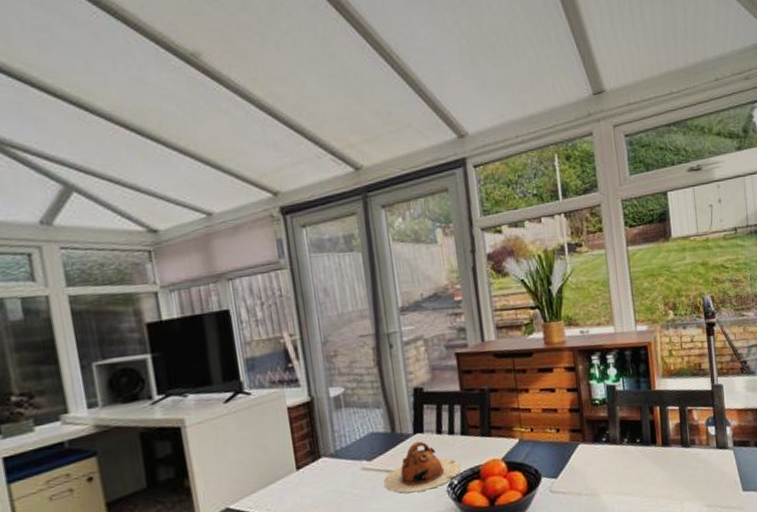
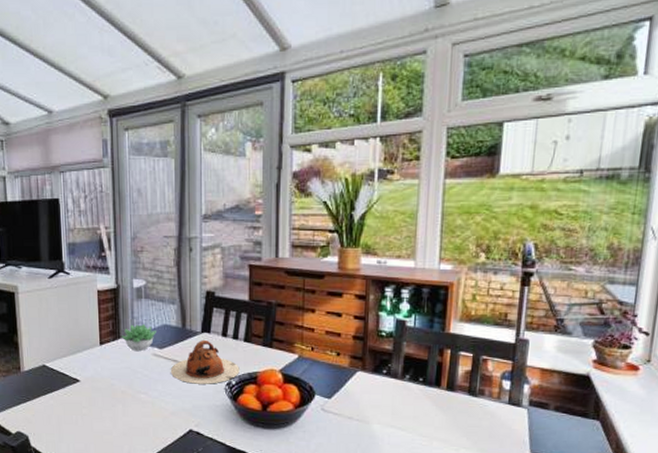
succulent plant: none [321,435,363,470] -> present [121,323,156,352]

